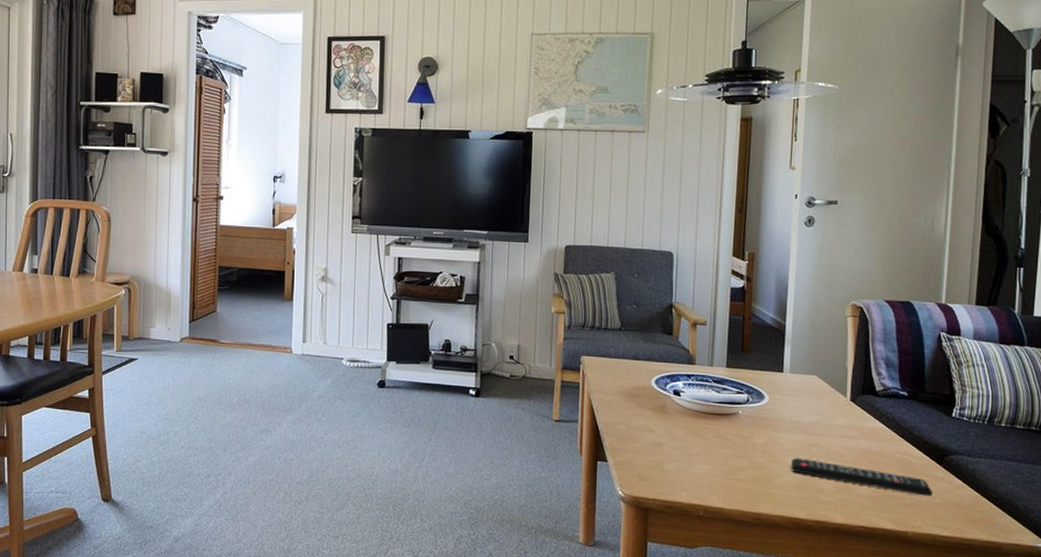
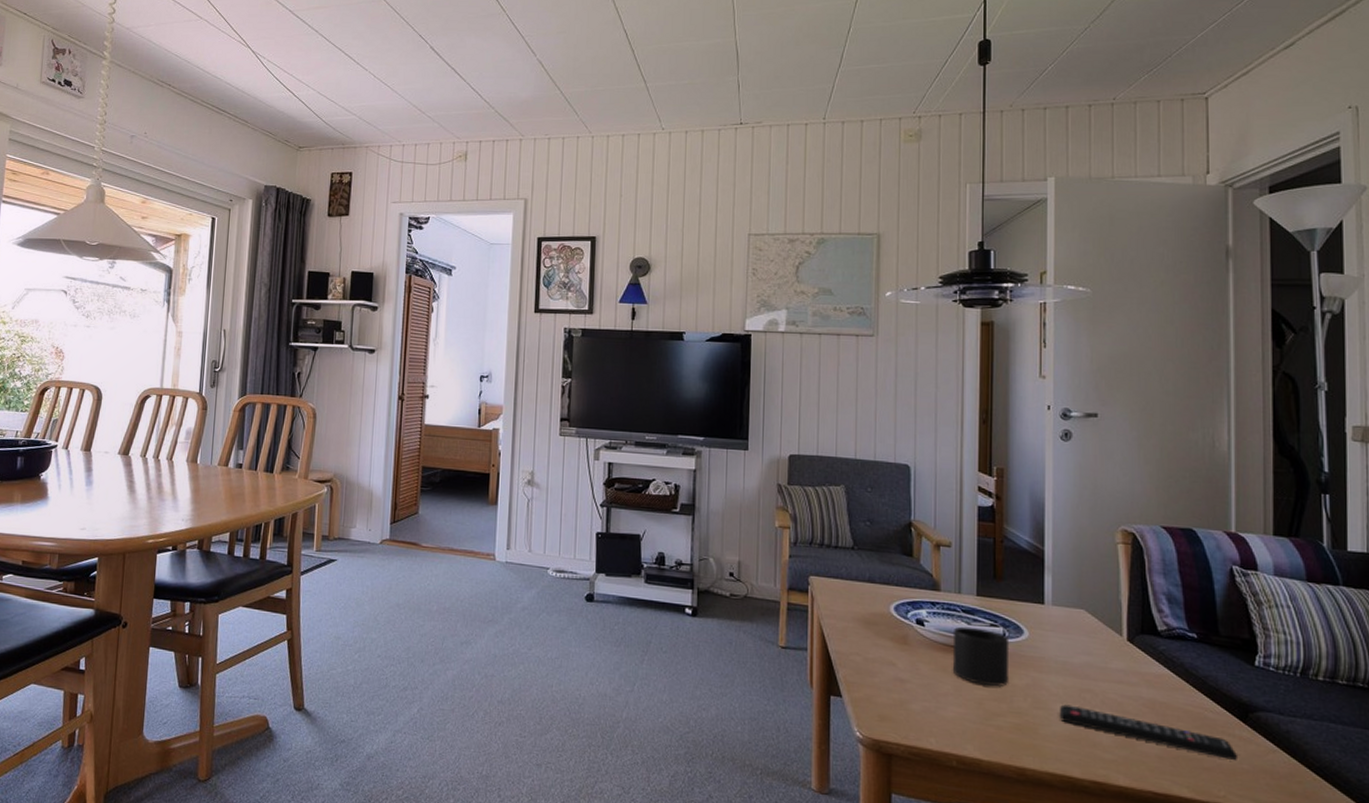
mug: none [703,395,753,446] -> present [952,626,1010,687]

